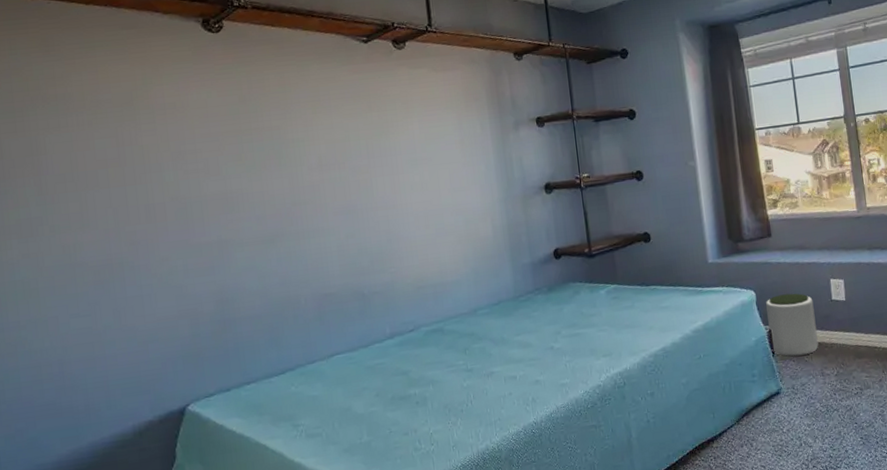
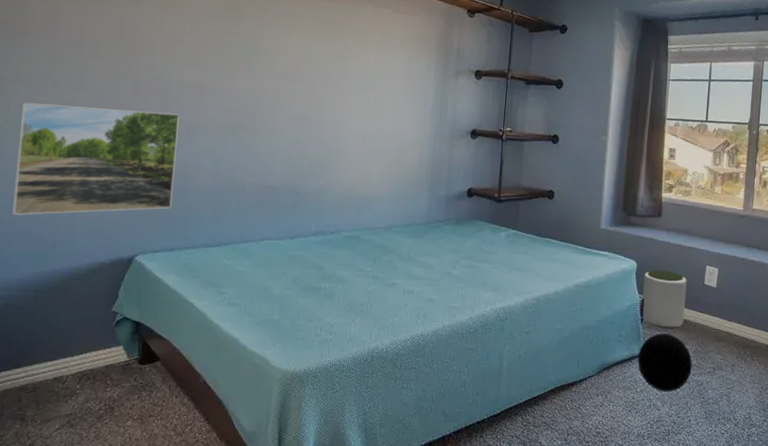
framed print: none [16,233,219,391] -> present [12,102,179,216]
ball: none [776,361,838,426] -> present [637,333,693,392]

